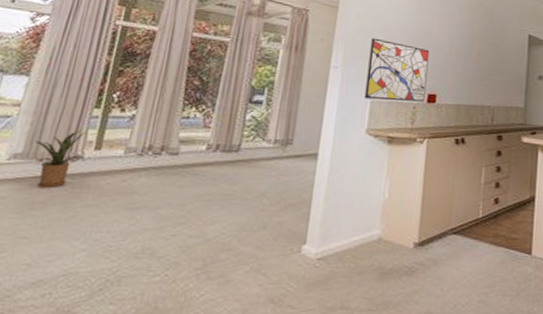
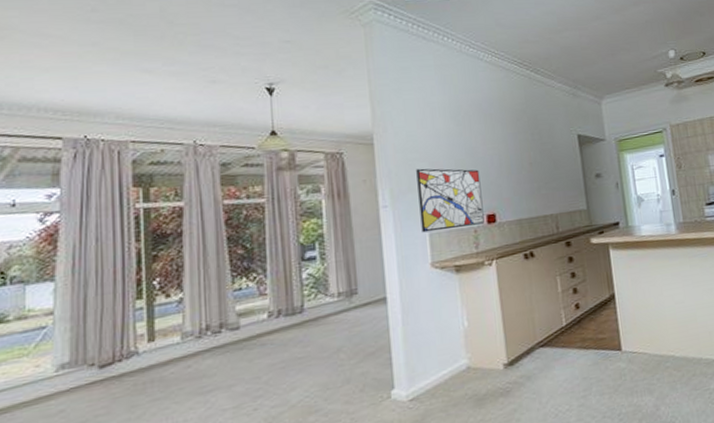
house plant: present [34,130,84,188] -> none [80,326,137,393]

